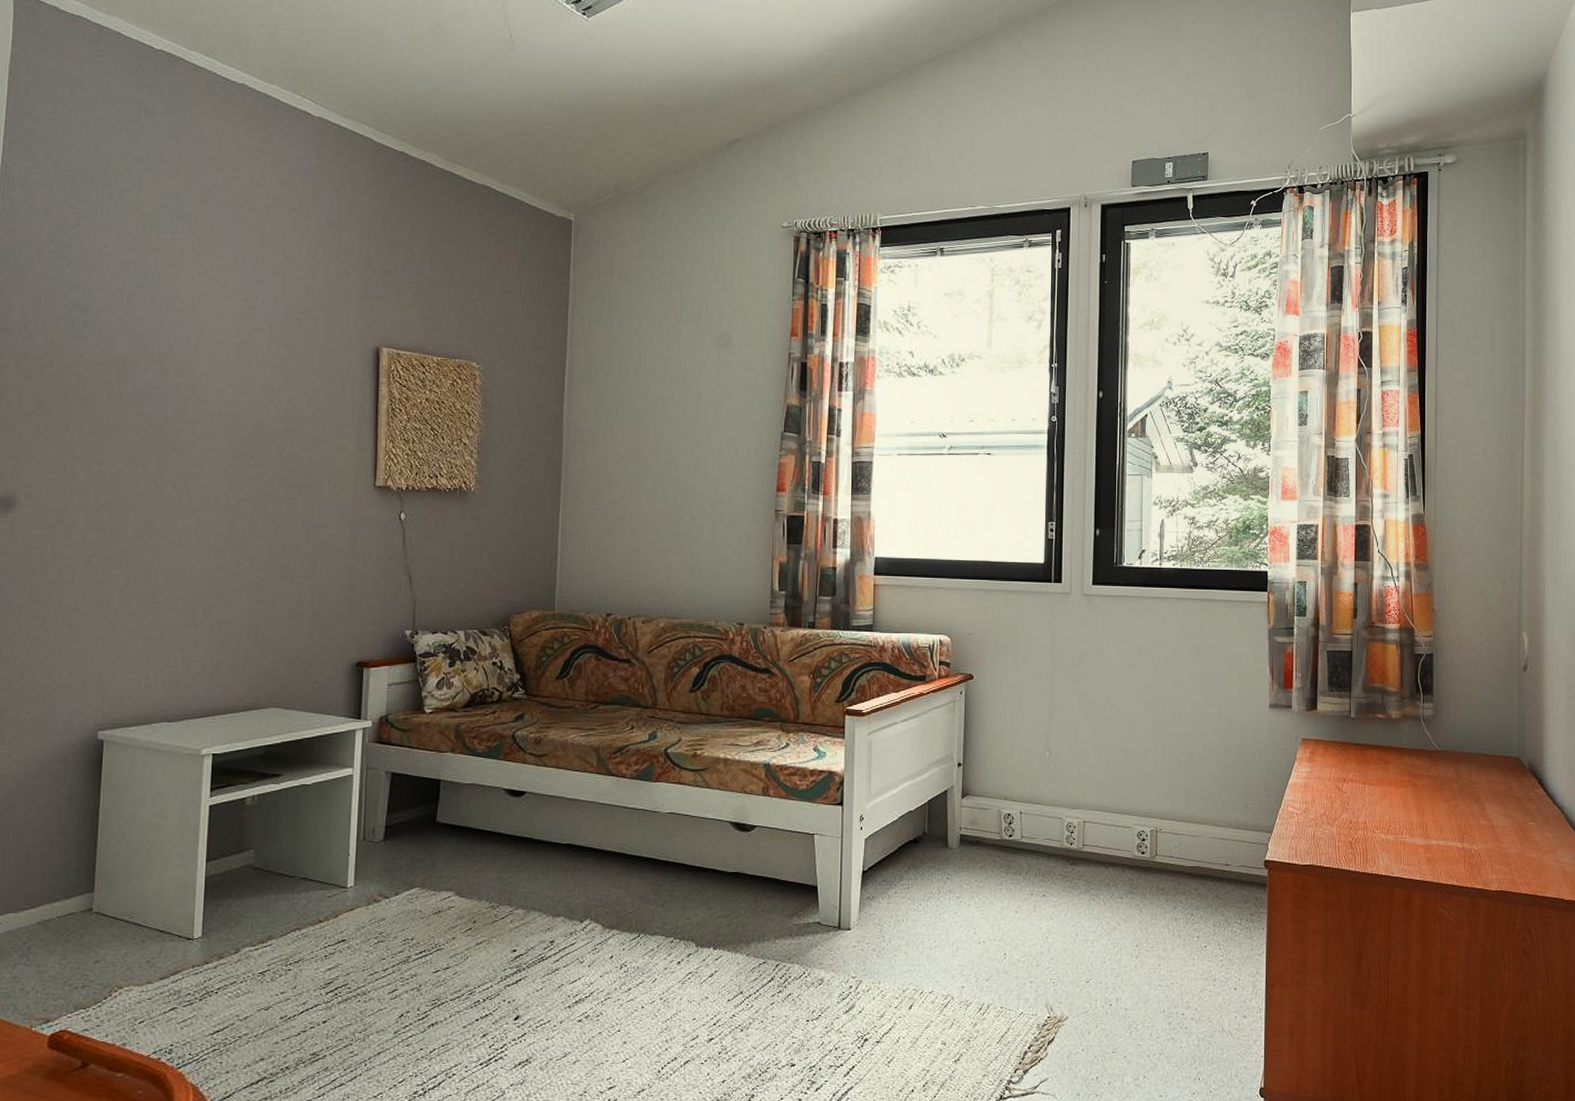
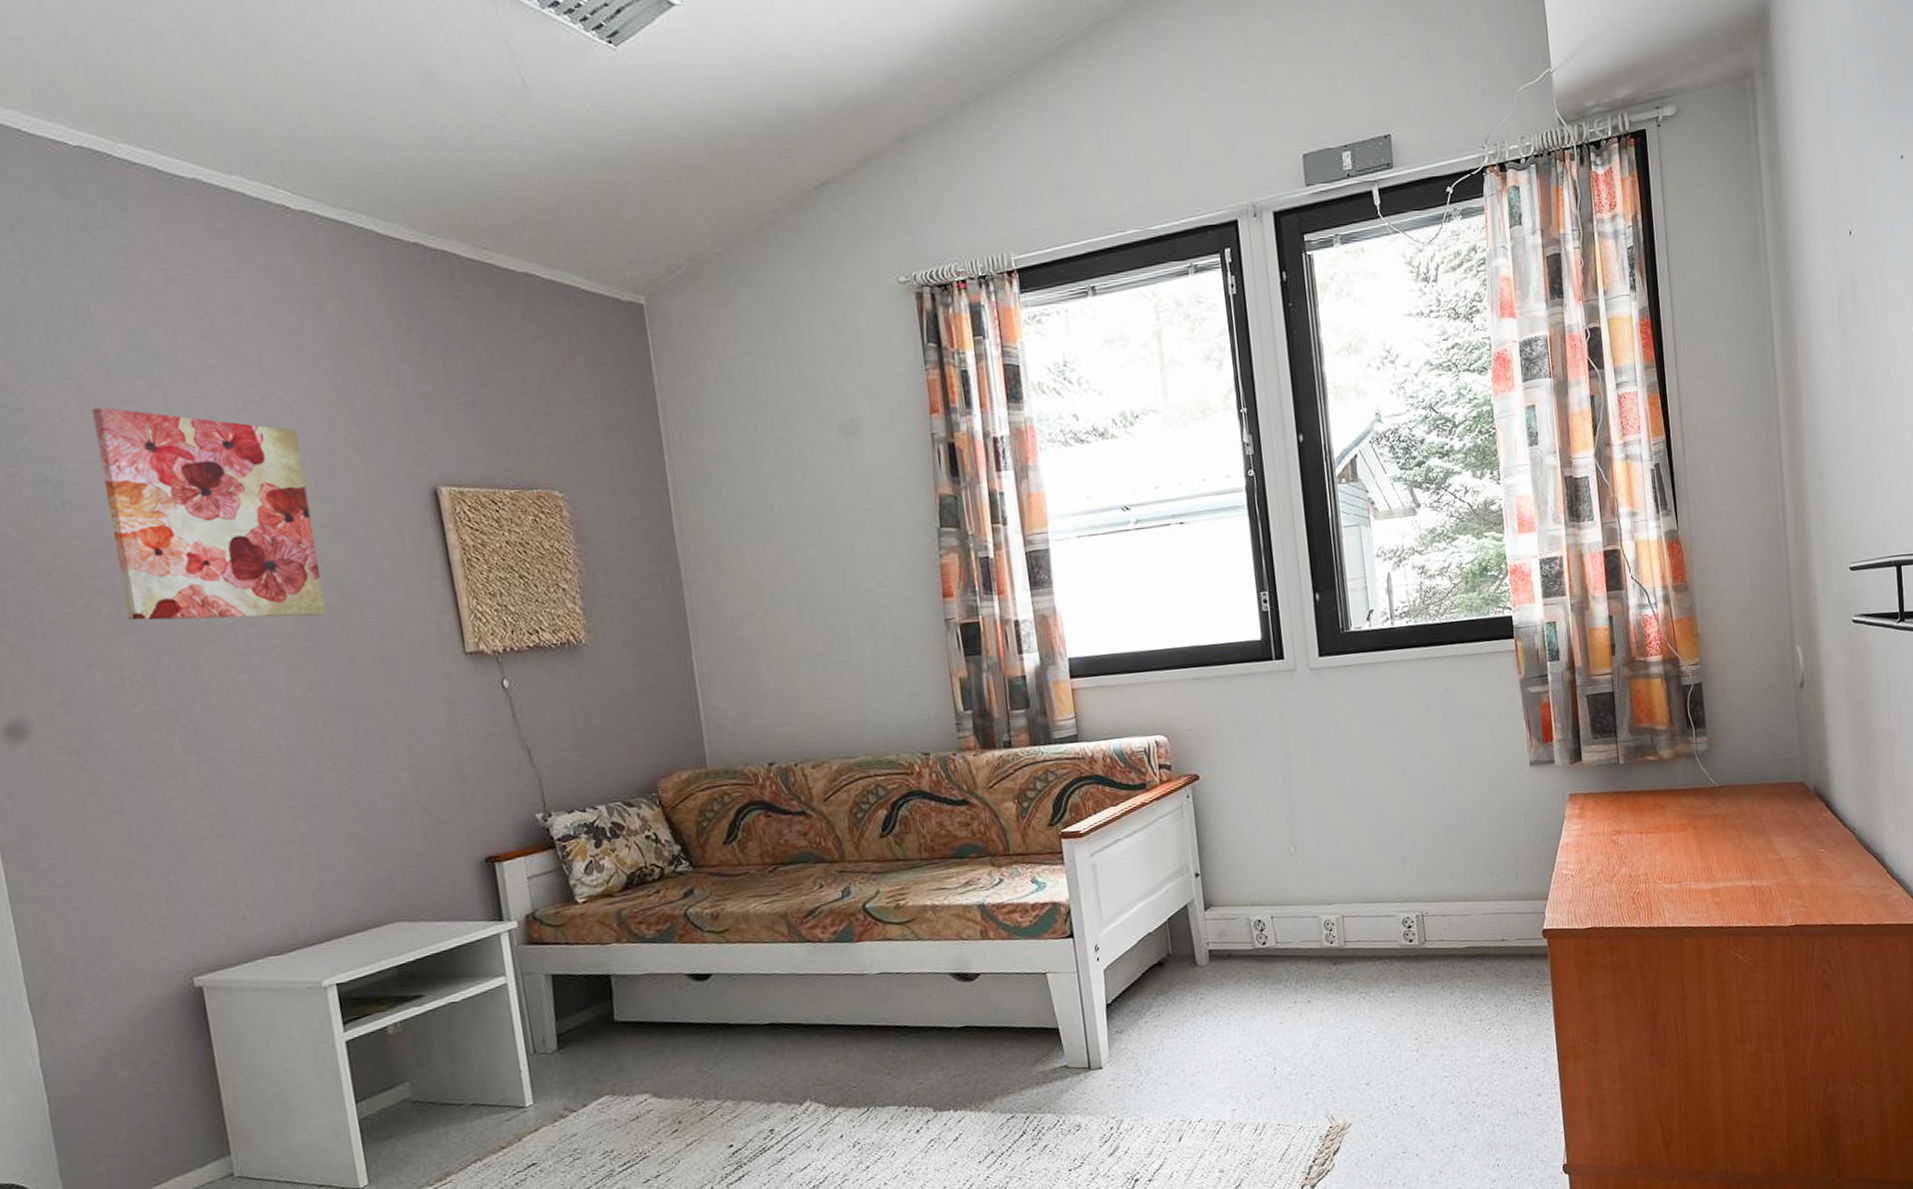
wall art: none [114,252,278,440] -> present [92,407,327,621]

